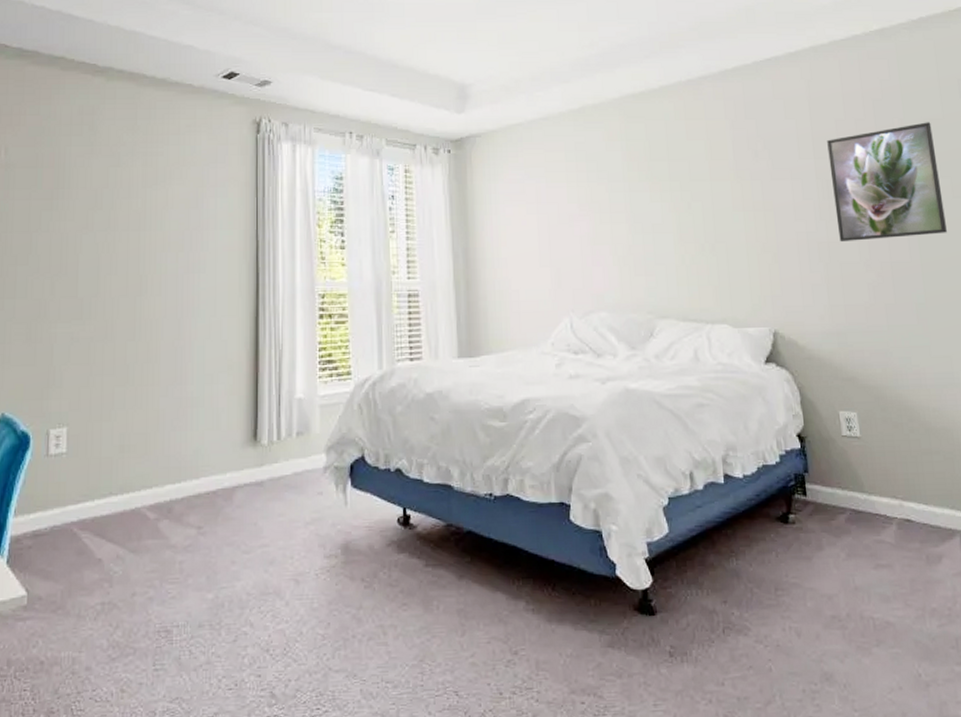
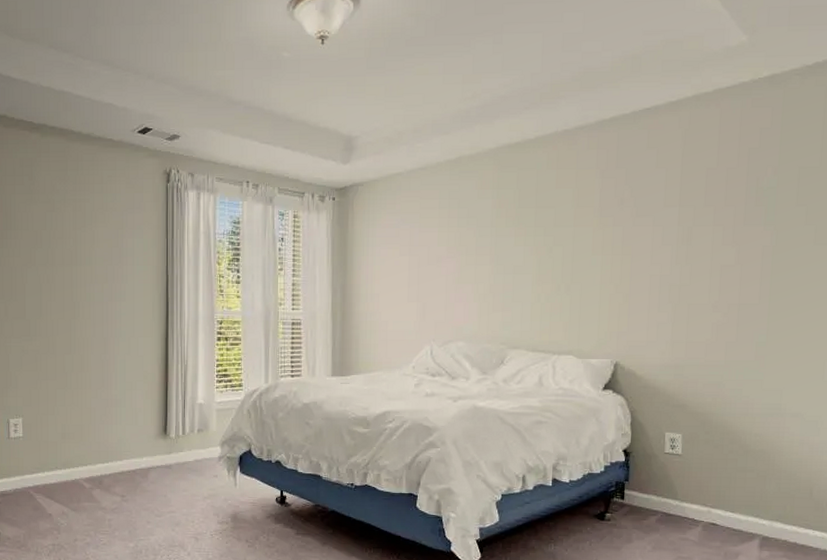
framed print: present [827,122,947,243] -> none [692,170,806,285]

